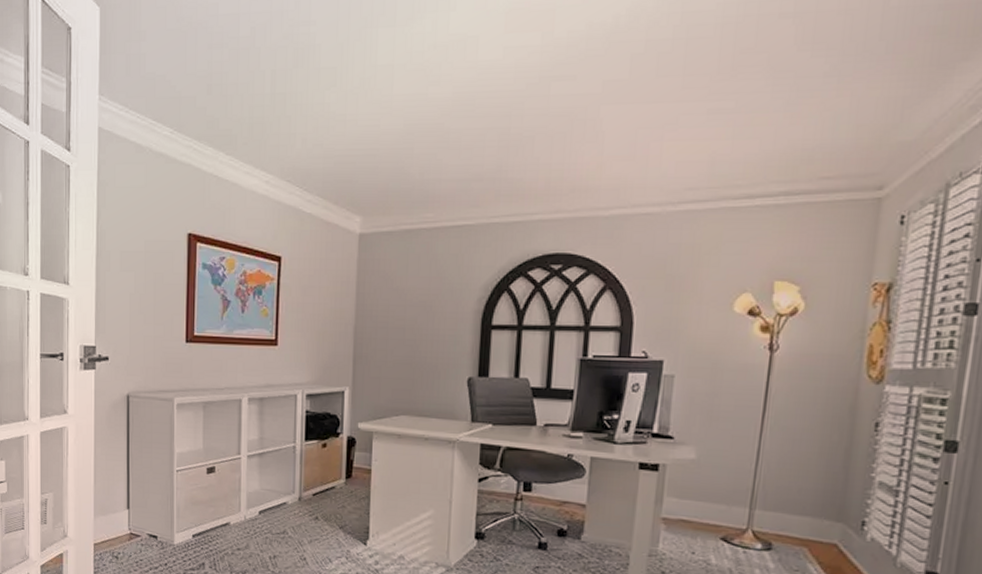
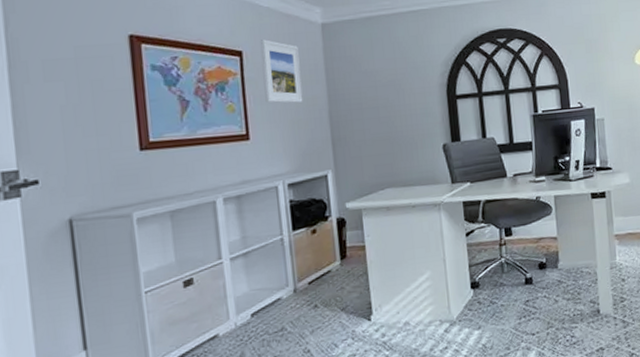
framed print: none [296,246,333,314] -> present [260,39,303,103]

